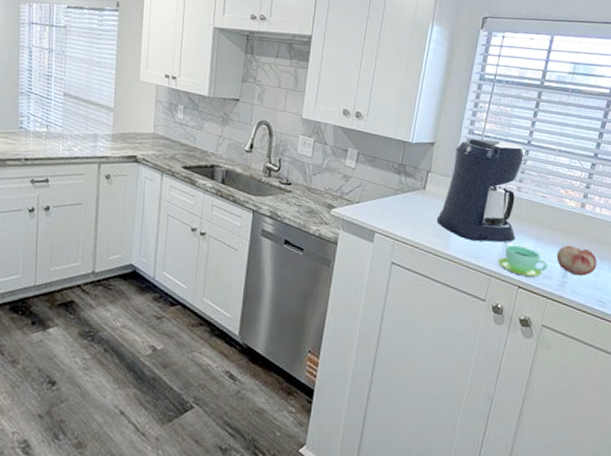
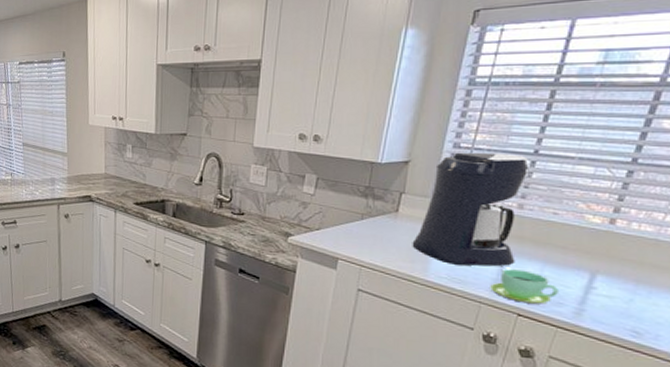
fruit: present [556,245,597,276] -> none [571,268,631,303]

